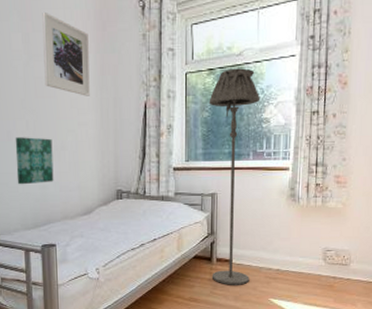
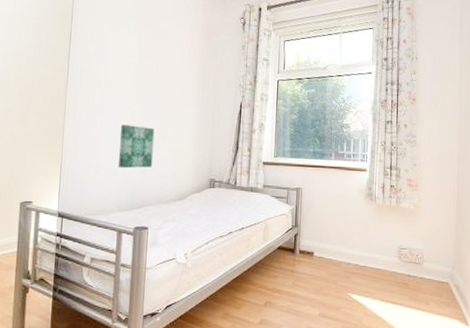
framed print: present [42,13,90,96] -> none [153,21,195,94]
floor lamp: present [209,68,261,285] -> none [295,79,342,278]

